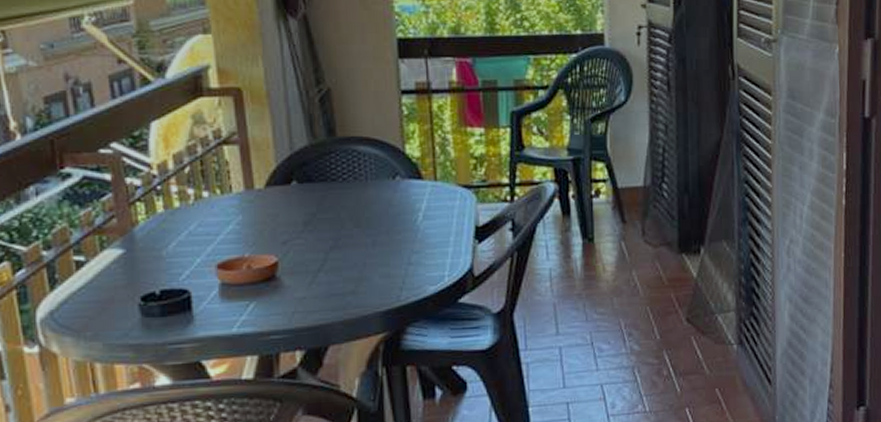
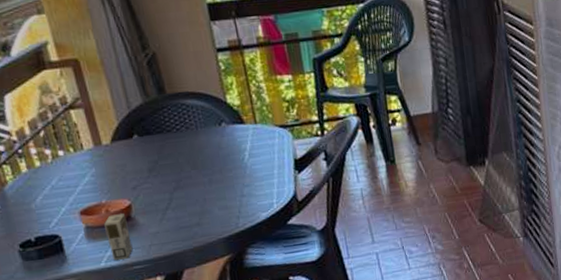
cigarette pack: none [243,272,273,326] -> present [104,213,133,261]

